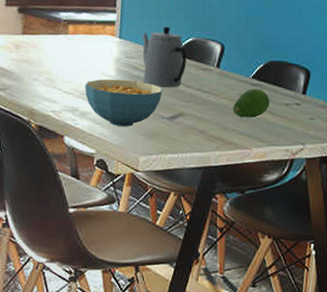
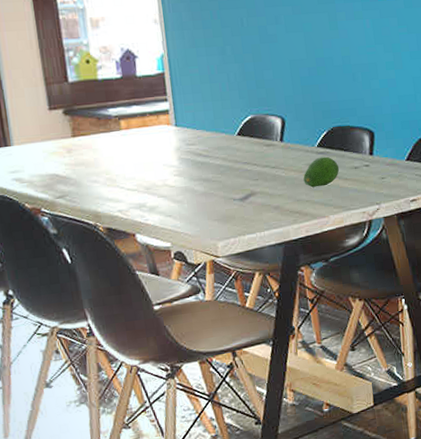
cereal bowl: present [84,79,163,127] -> none [148,167,230,216]
teapot: present [142,26,187,88] -> none [199,107,250,170]

